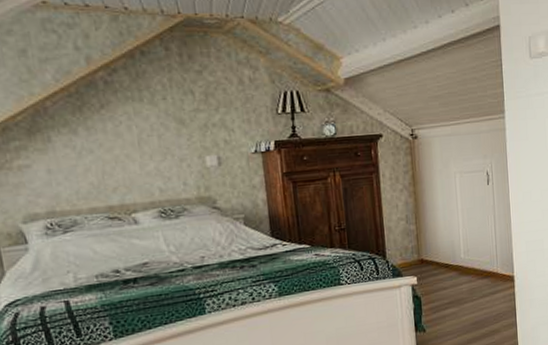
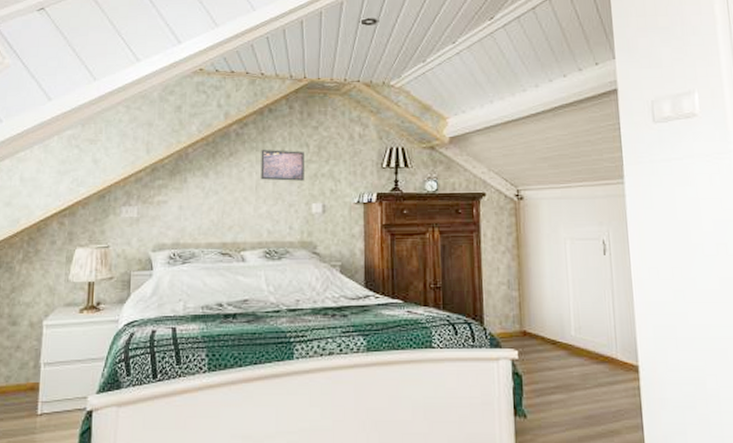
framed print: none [138,99,194,134] -> present [261,150,304,181]

